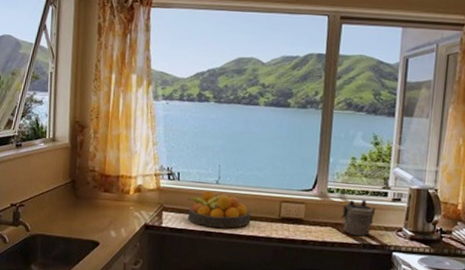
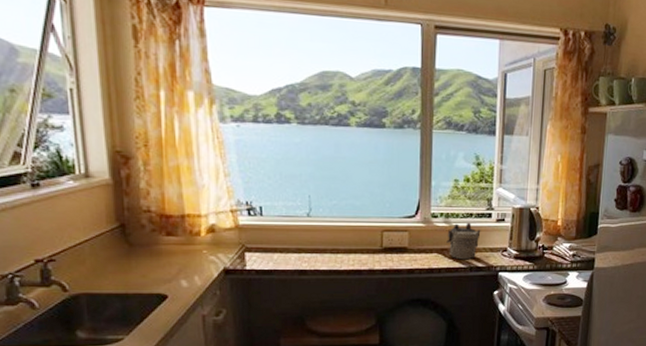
fruit bowl: present [187,190,250,229] -> none [275,224,349,264]

